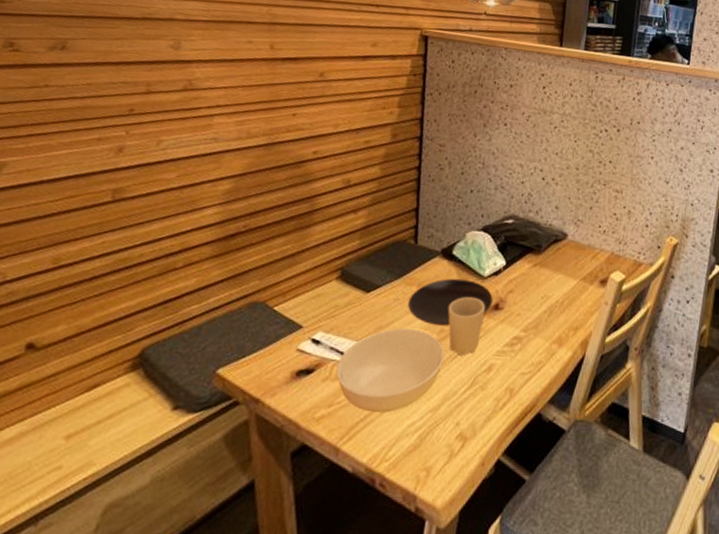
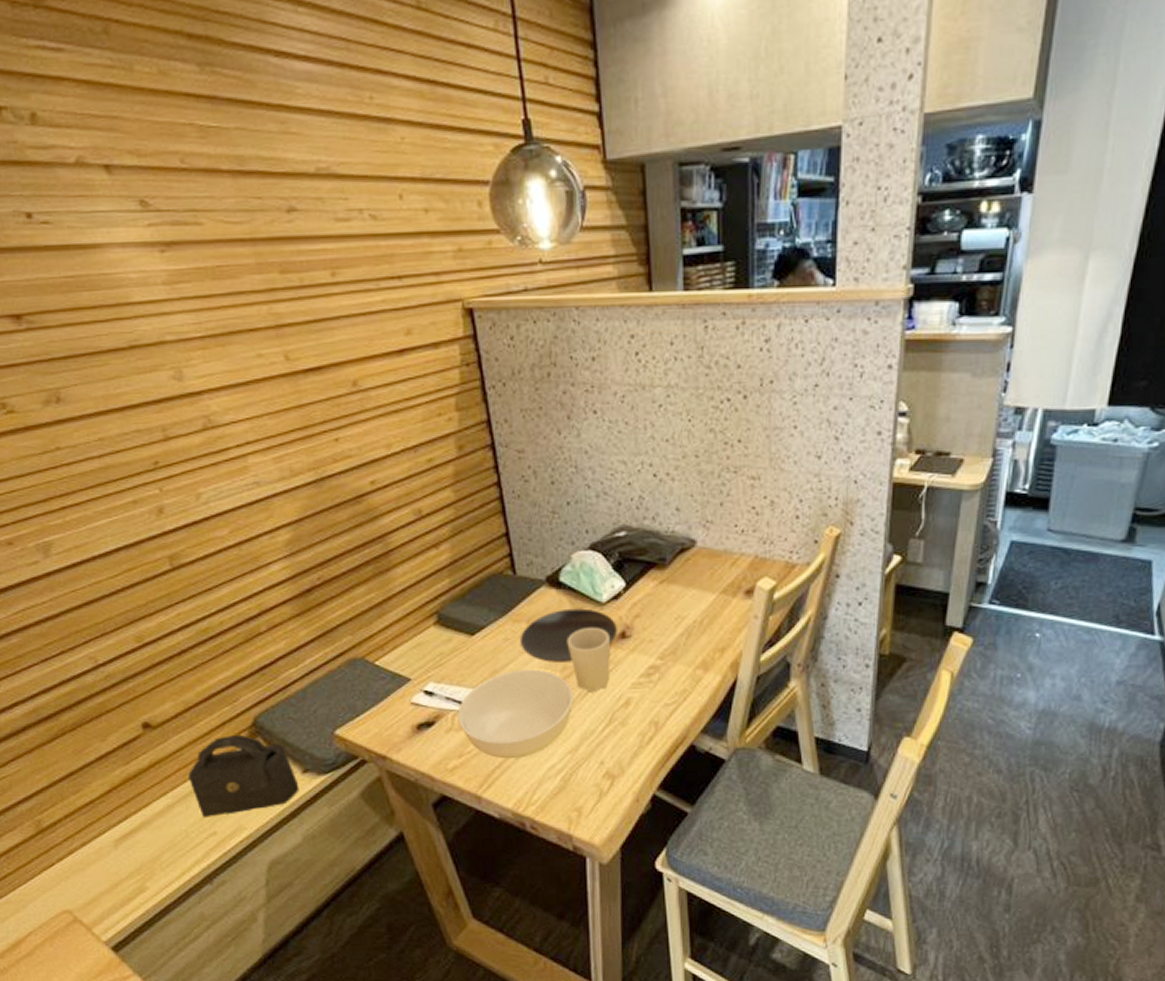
handbag: none [52,364,165,451] -> present [187,734,300,818]

